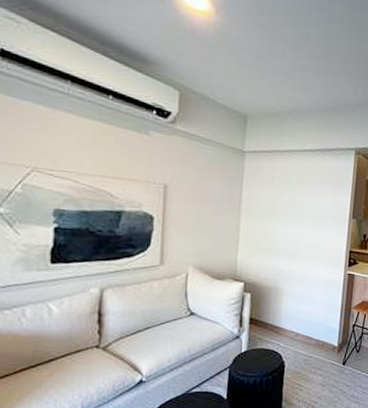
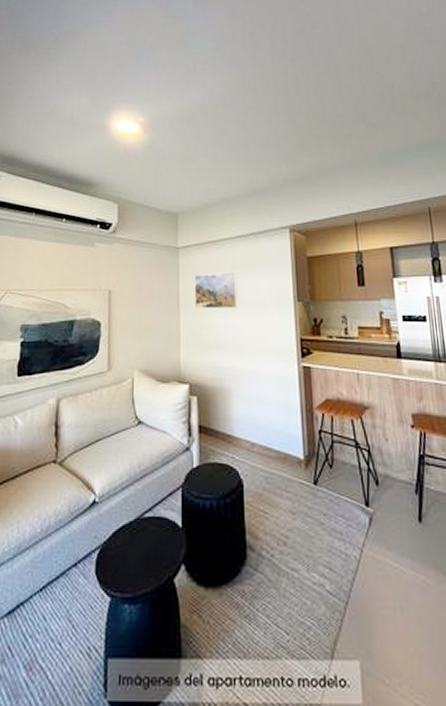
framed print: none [256,181,301,218] -> present [194,272,238,309]

